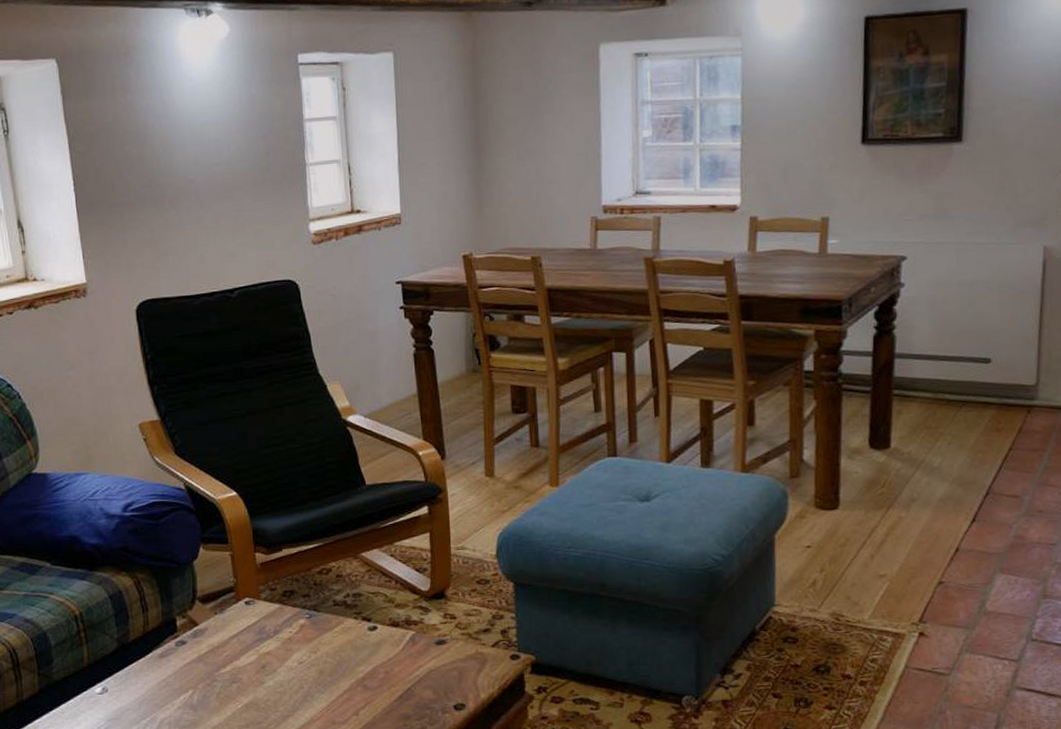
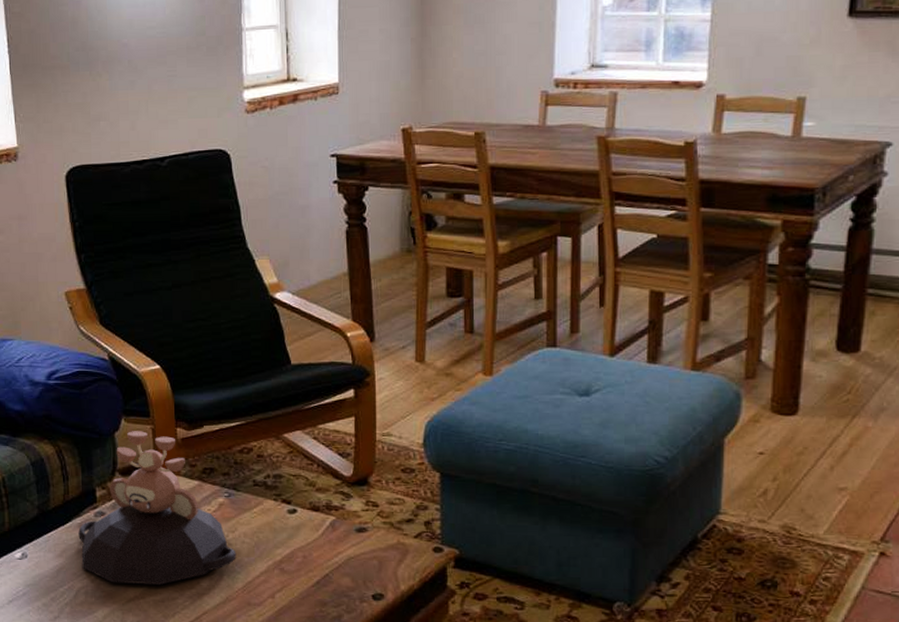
decorative bowl: none [159,558,320,712] -> present [78,431,237,586]

